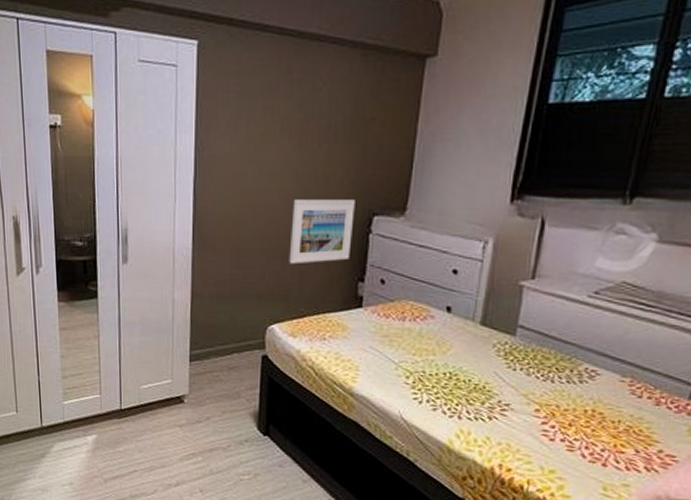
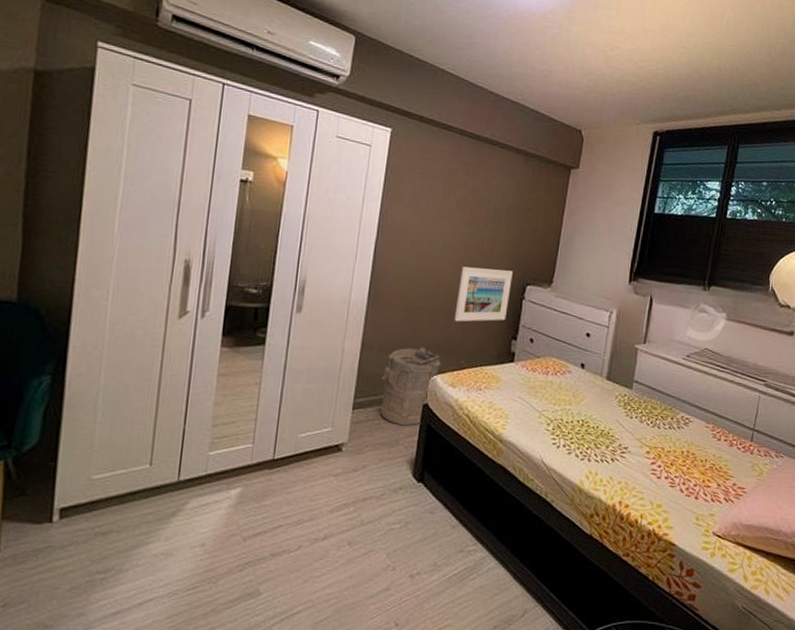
laundry hamper: none [215,293,277,378] -> present [380,346,441,425]

